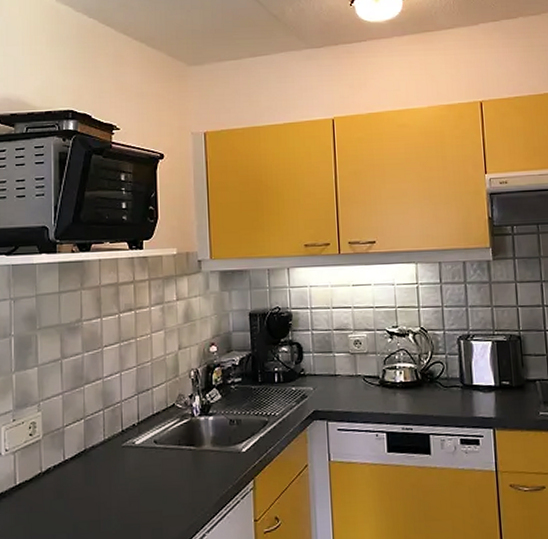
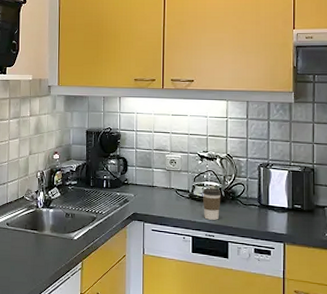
coffee cup: none [394,370,418,410] -> present [202,188,221,220]

